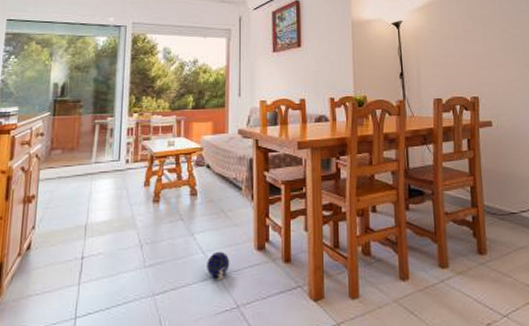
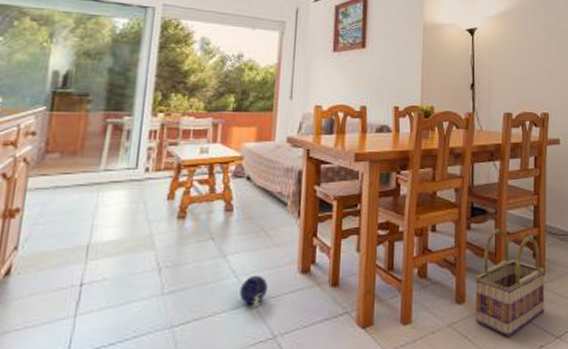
basket: none [416,208,489,313] -> present [475,227,546,336]

